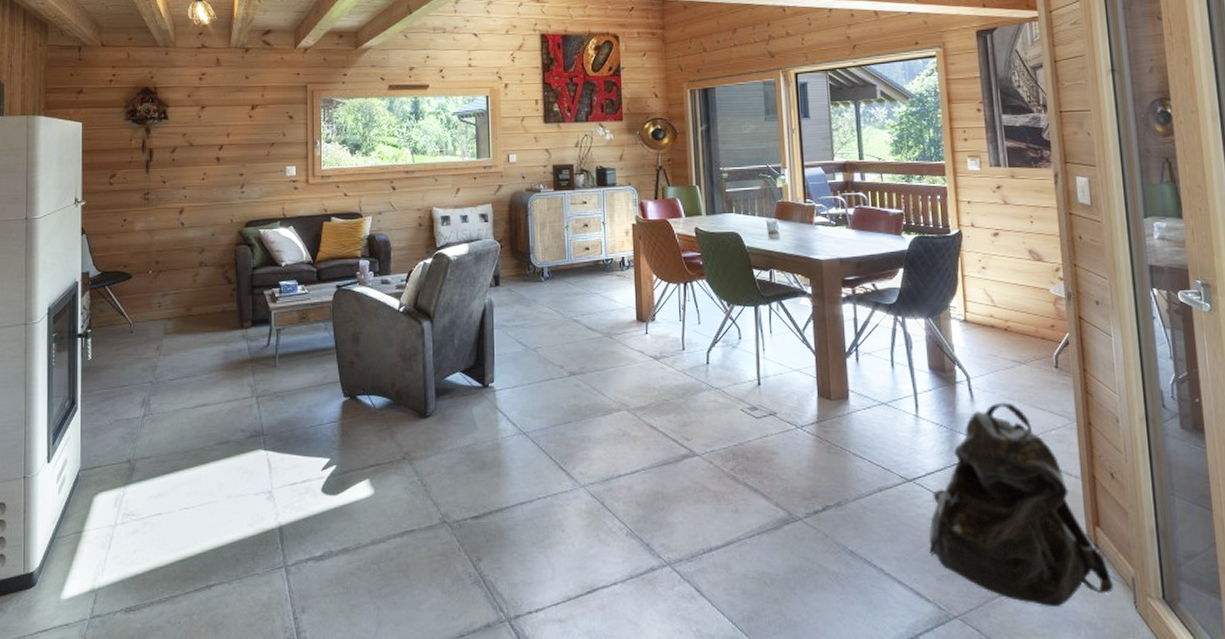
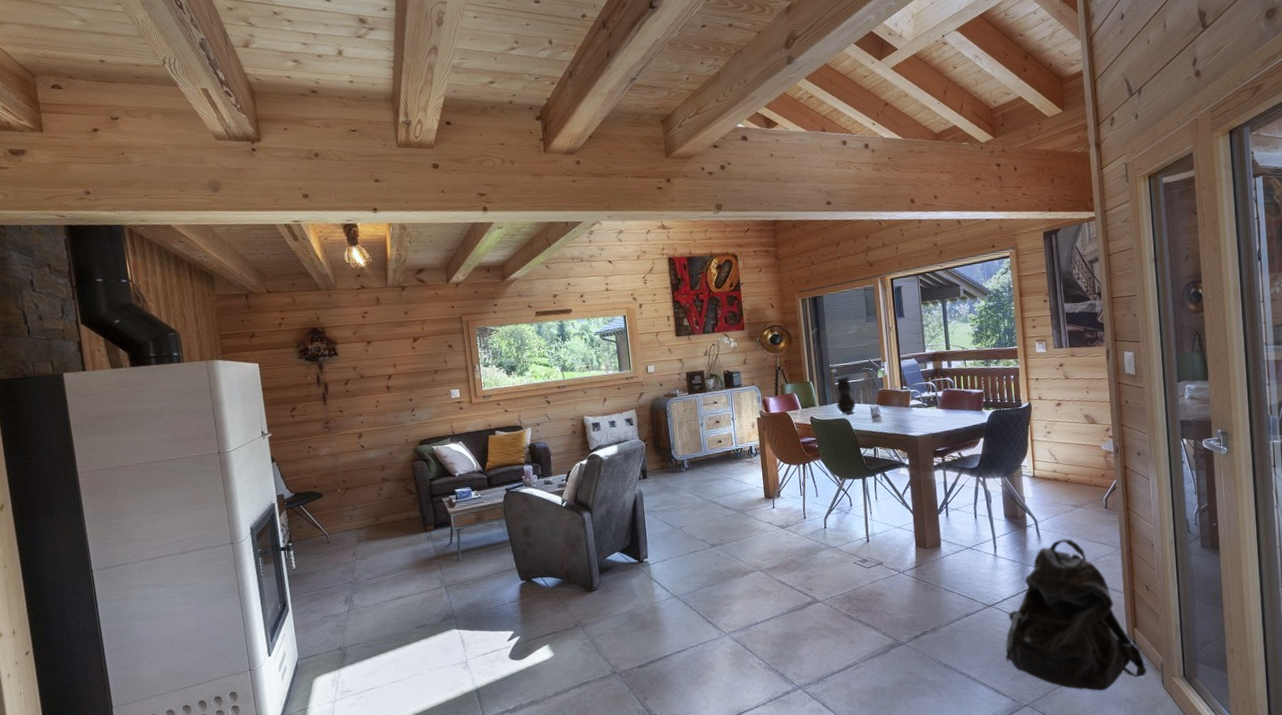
vase: none [725,182,749,228] -> present [834,376,856,415]

